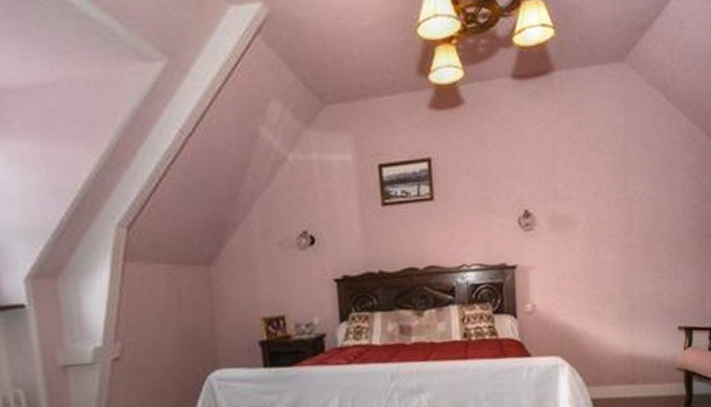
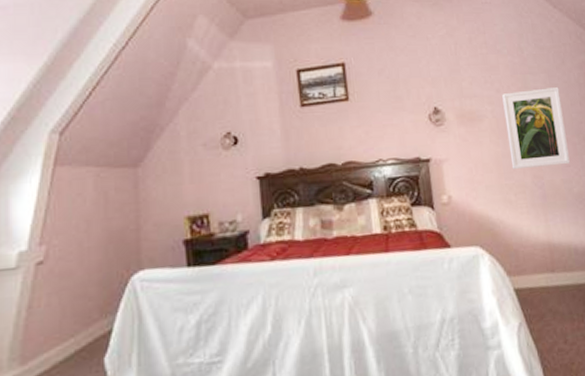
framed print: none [599,192,664,279] -> present [502,87,570,169]

